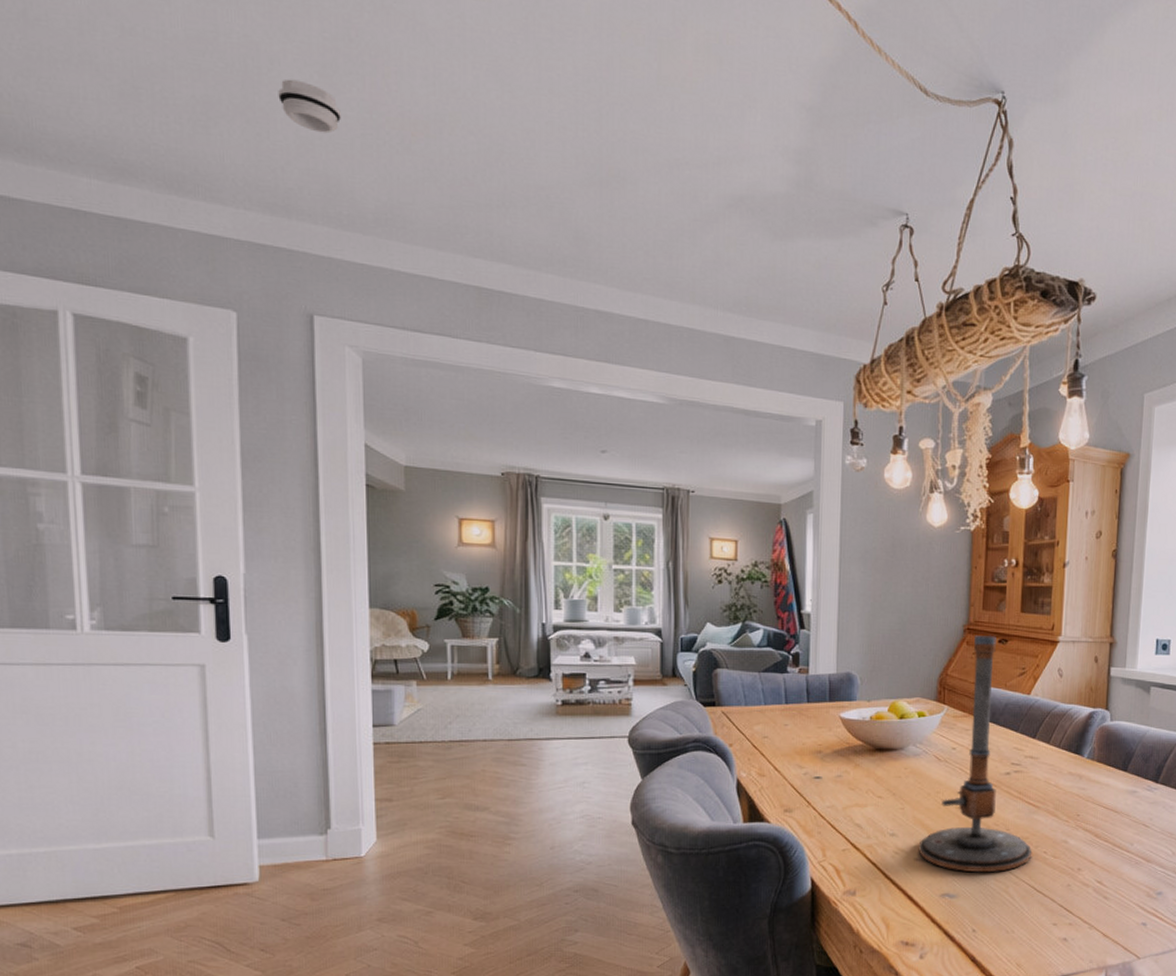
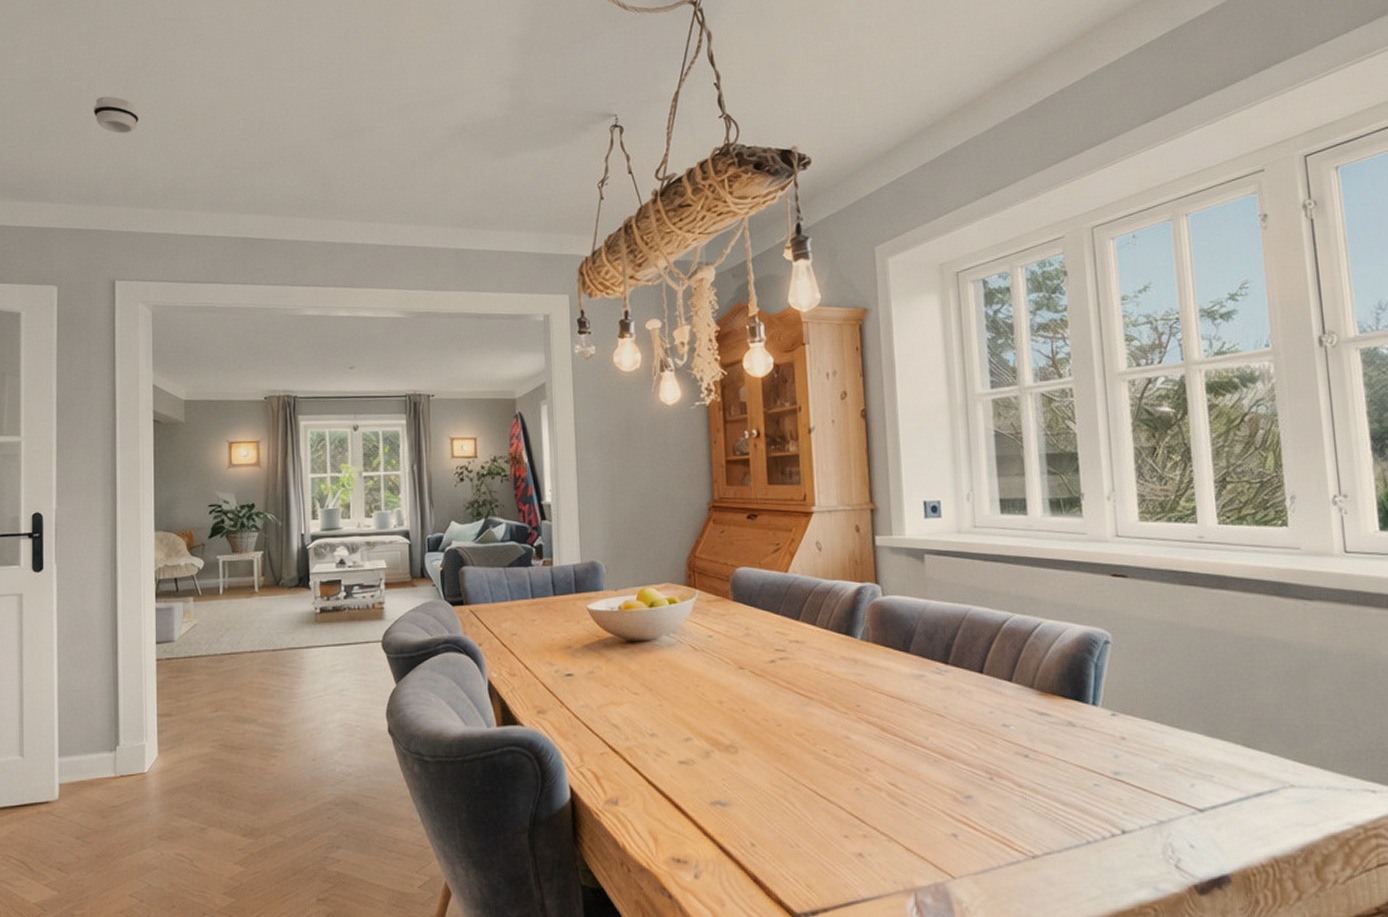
candlestick: present [918,635,1033,873] -> none [681,511,811,776]

